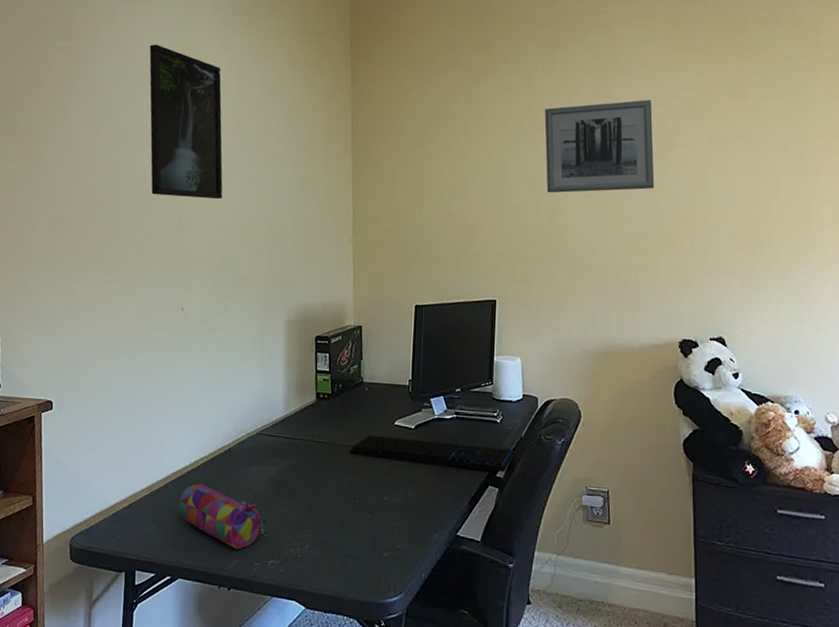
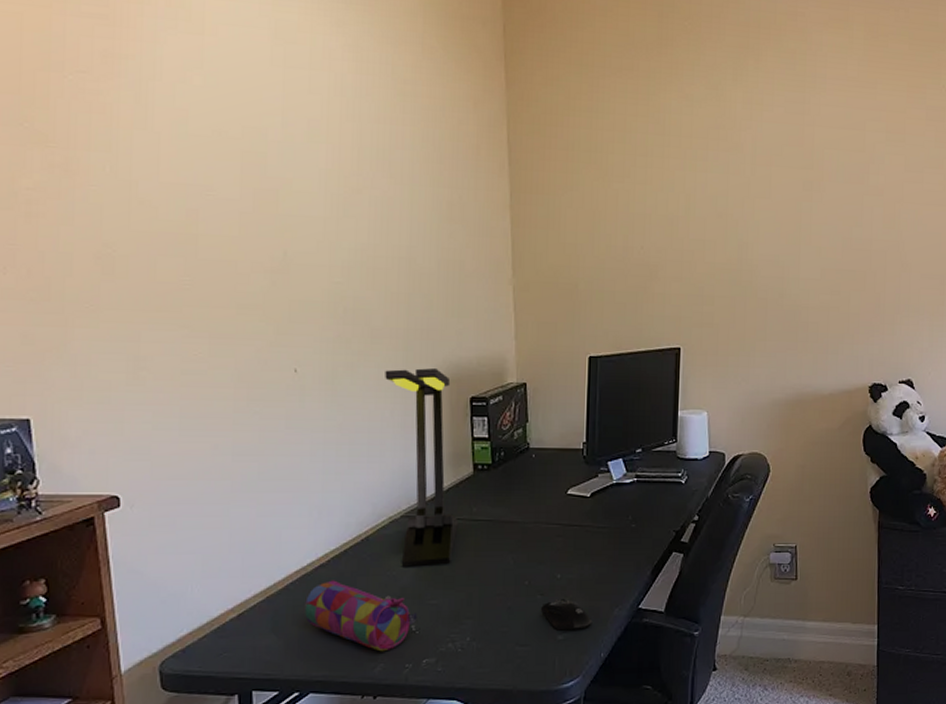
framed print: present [149,44,223,200] -> none [226,17,343,231]
desk lamp: none [249,310,303,478] -> present [385,368,458,567]
keyboard: present [349,435,514,473] -> none [515,508,700,537]
computer mouse: none [369,519,415,550] -> present [540,599,593,631]
wall art: present [544,100,655,193] -> none [734,120,849,225]

